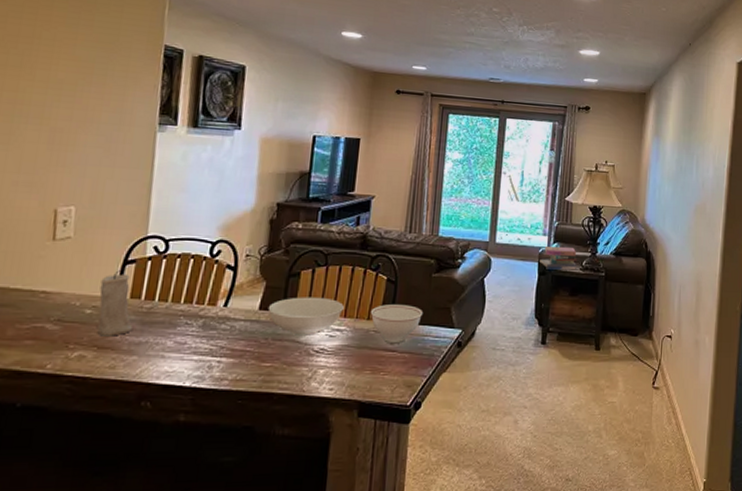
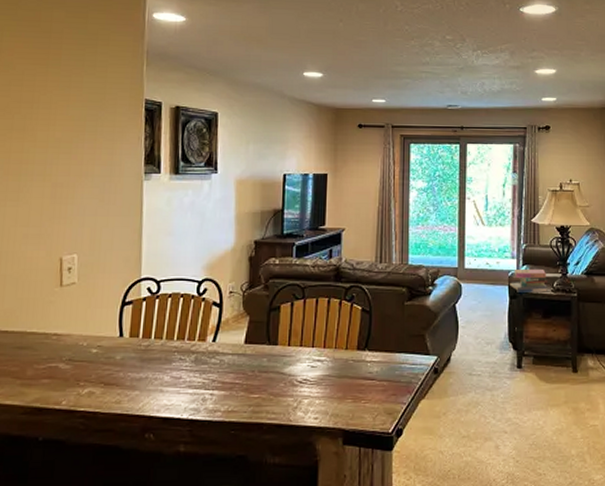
candle: present [96,270,133,336] -> none [102,311,134,374]
bowl: present [268,297,344,335] -> none [252,329,323,367]
bowl: present [370,304,424,344] -> none [348,334,399,372]

